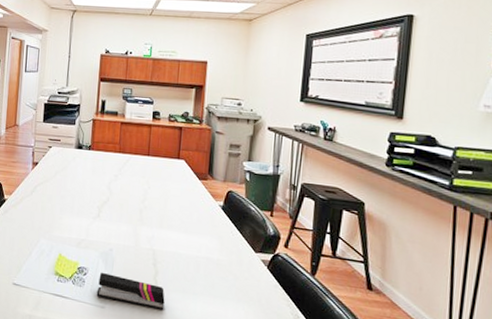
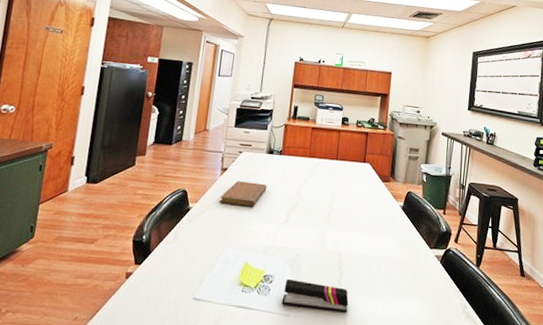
notebook: none [32,175,78,201] -> present [220,181,267,207]

